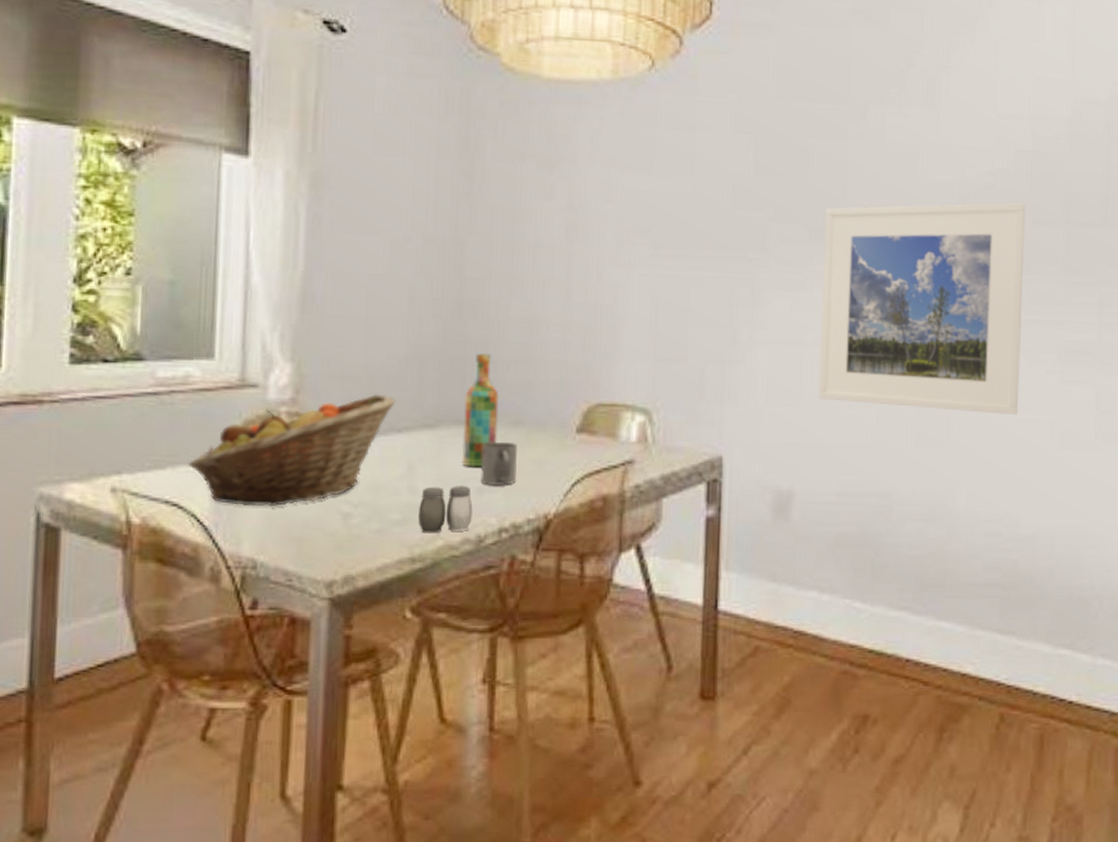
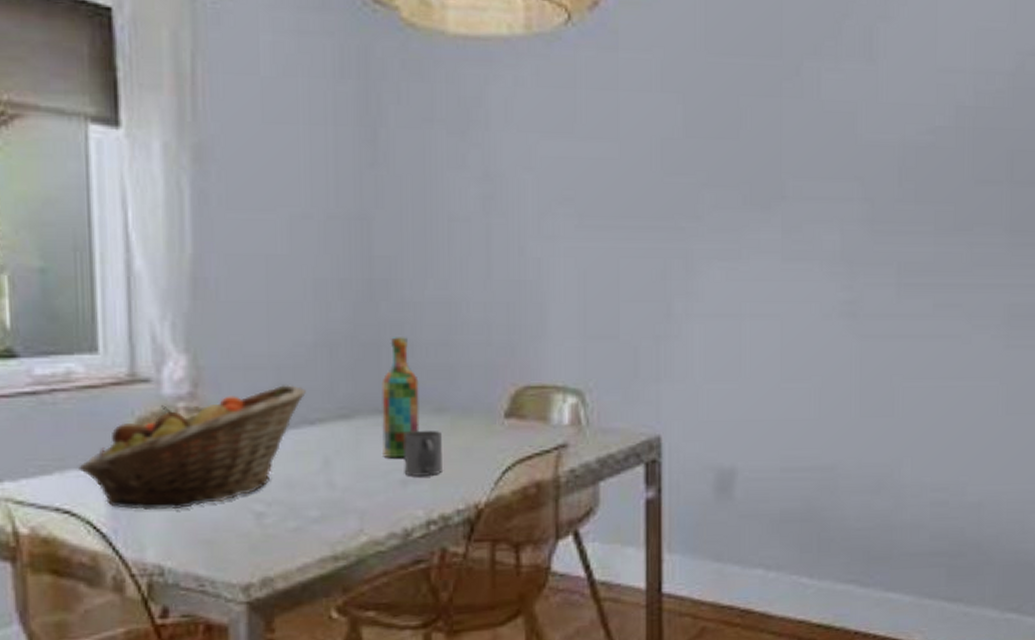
salt and pepper shaker: present [418,486,473,534] -> none [339,478,397,530]
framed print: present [818,202,1026,415] -> none [758,161,968,382]

